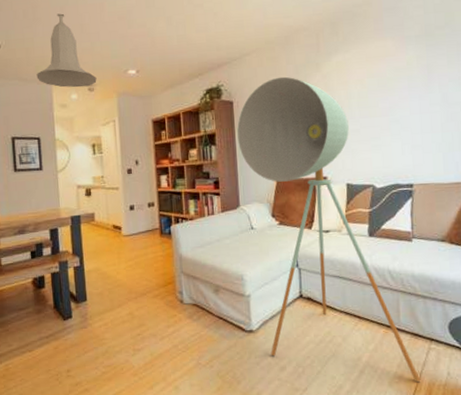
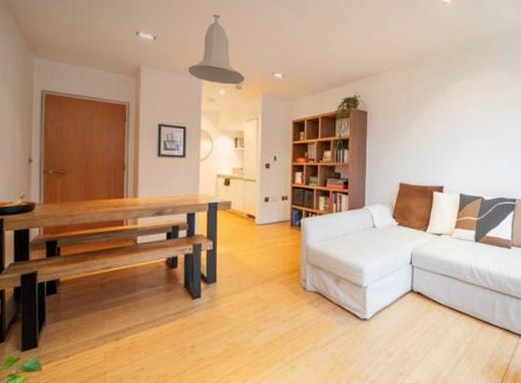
floor lamp: present [237,76,420,382] -> none [369,94,507,372]

